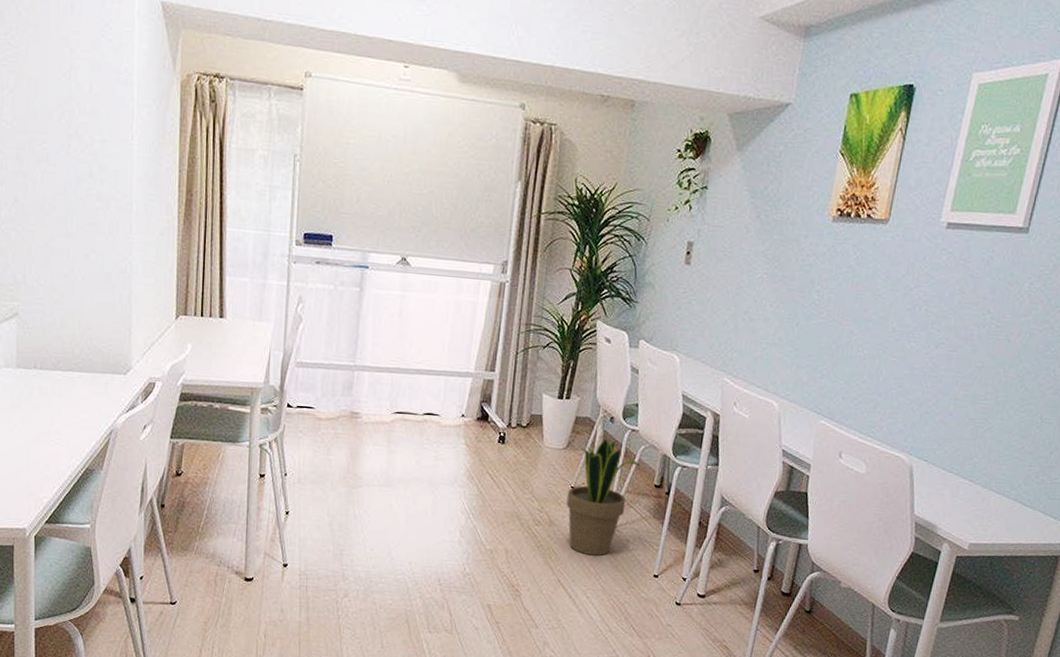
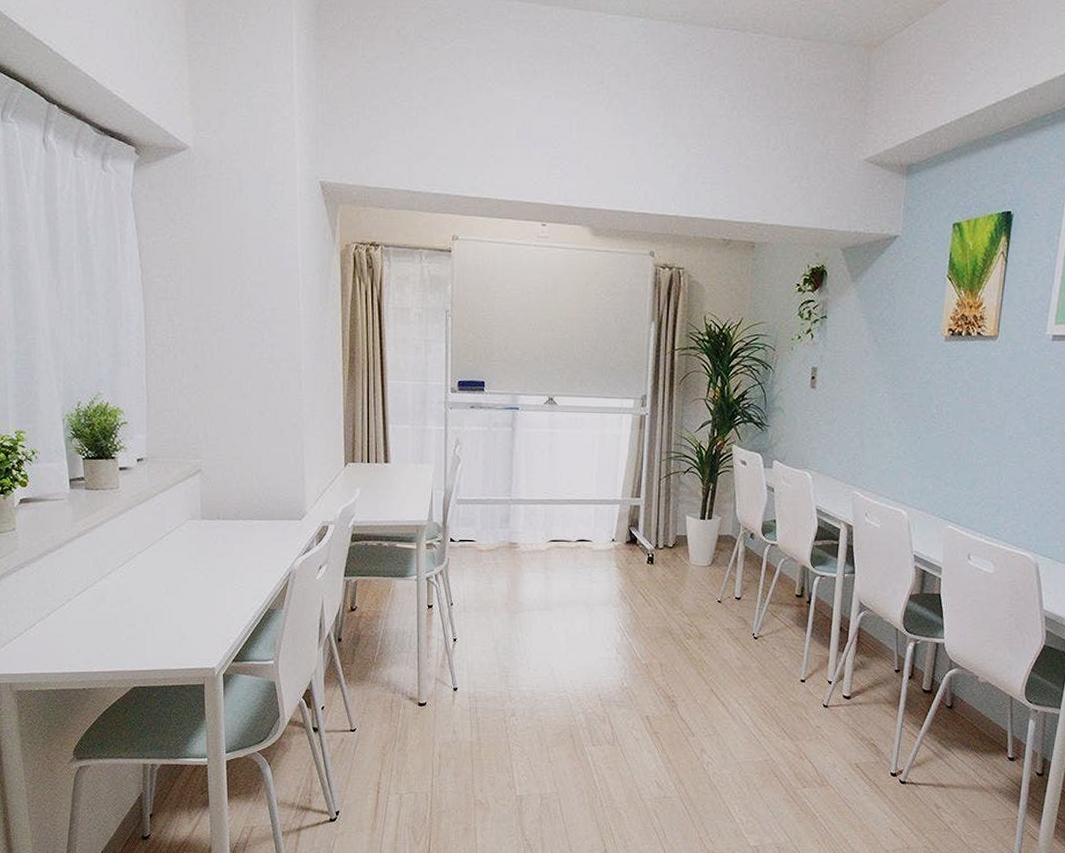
potted plant: present [566,439,640,556] -> none [714,554,781,665]

